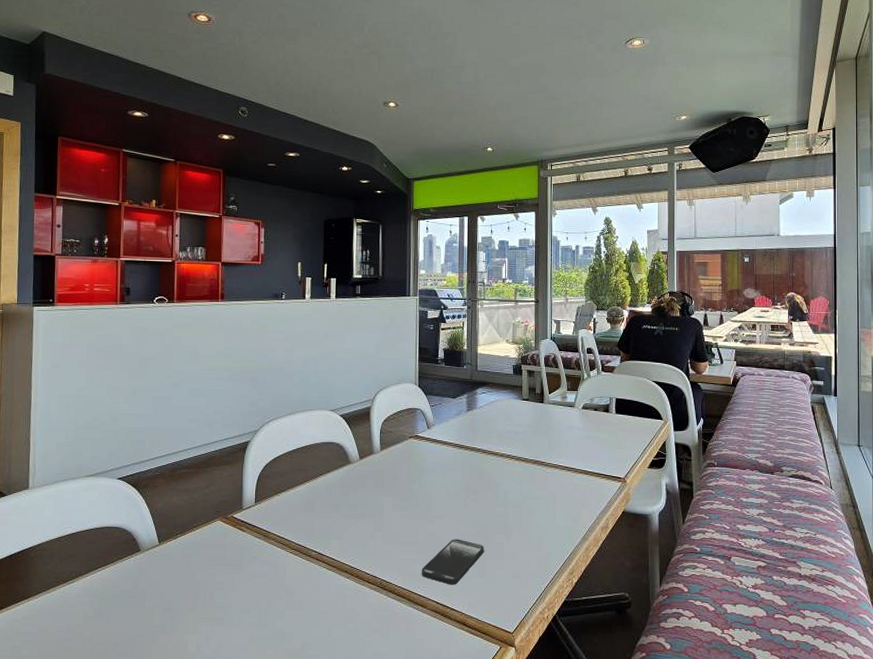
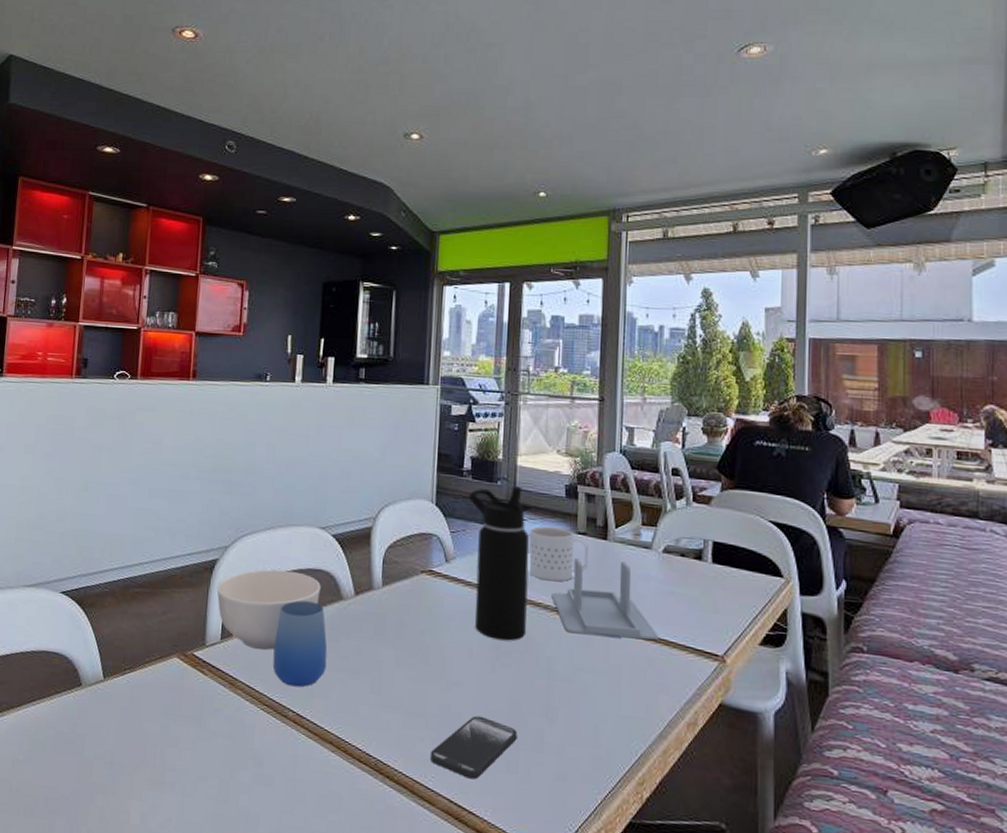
bowl: none [250,445,333,507] -> present [216,569,321,650]
cup: none [298,467,340,533] -> present [272,600,328,687]
water bottle: none [442,369,489,482] -> present [468,486,530,641]
mug: none [488,396,531,436] -> present [528,526,589,582]
napkin holder: none [505,418,581,473] -> present [551,558,659,641]

